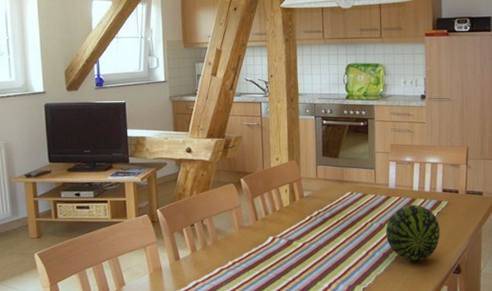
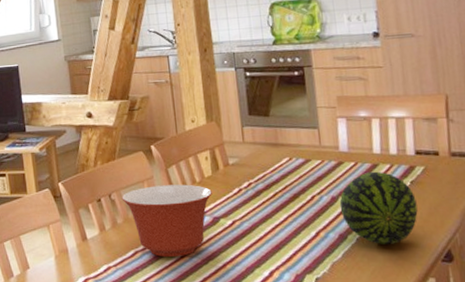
mixing bowl: none [212,212,288,273] -> present [121,184,212,257]

